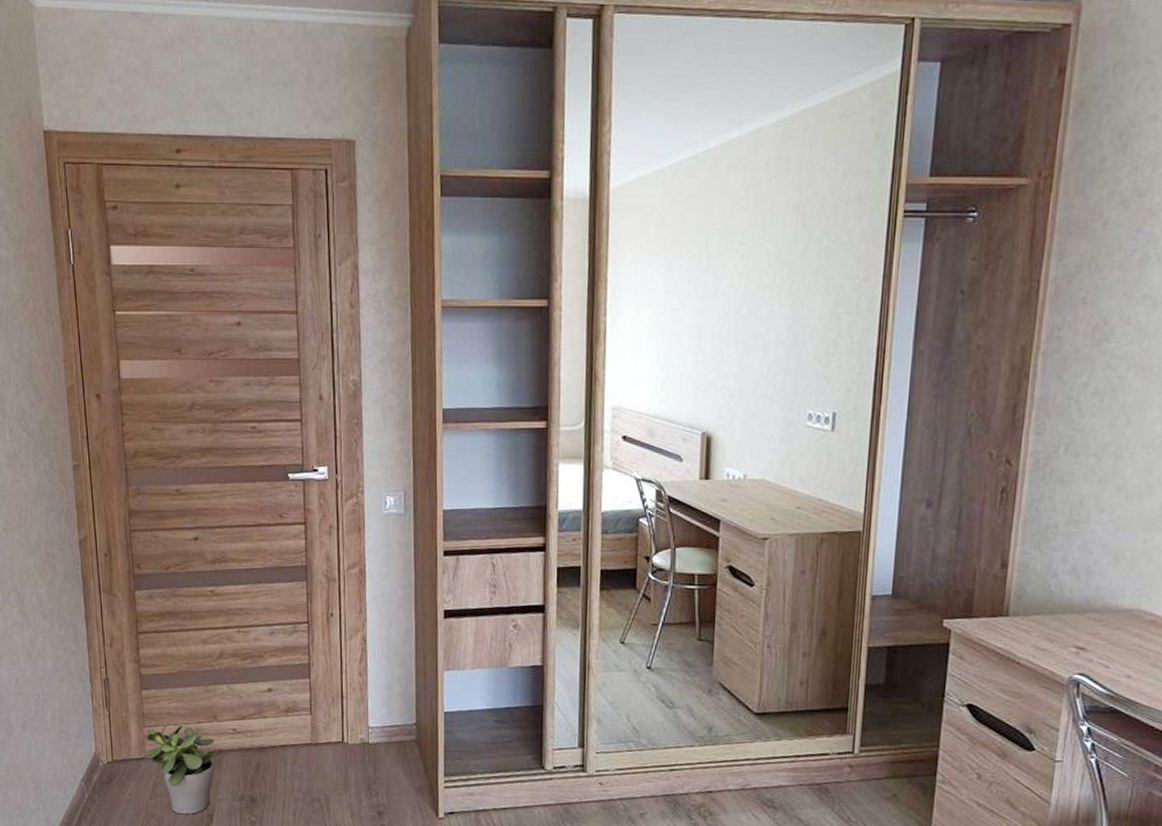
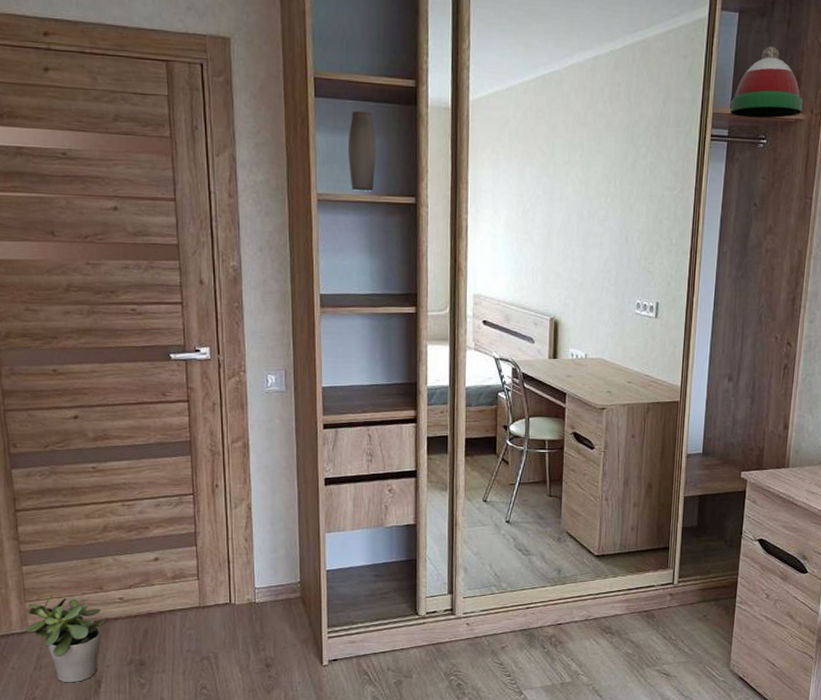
vase: none [475,208,506,295] -> present [348,110,376,191]
hat: none [928,99,1028,187] -> present [729,46,803,119]

